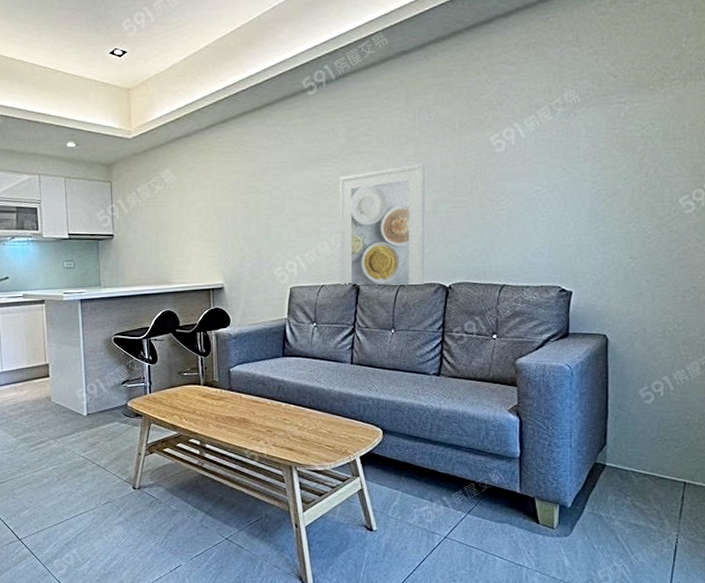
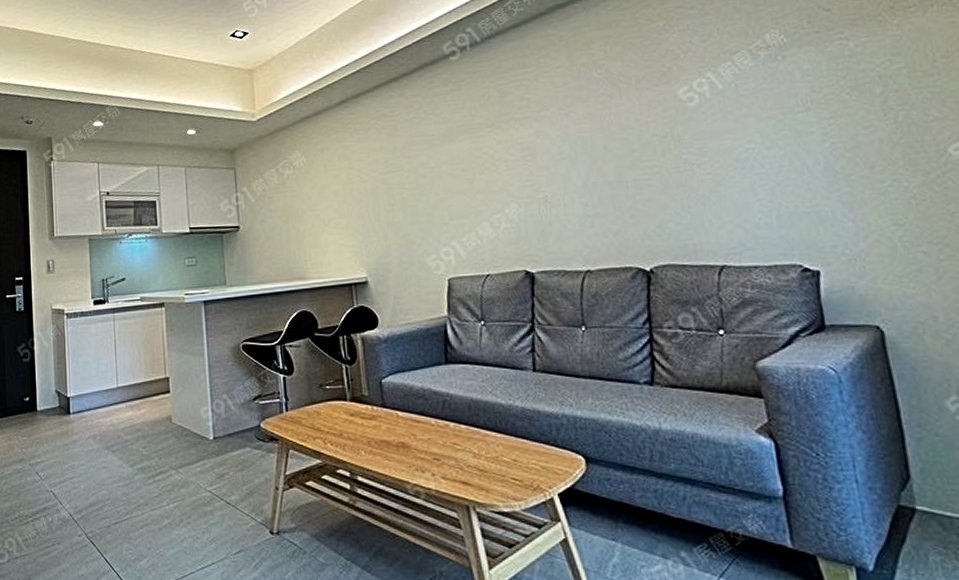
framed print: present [339,163,425,287] -> none [495,126,618,273]

